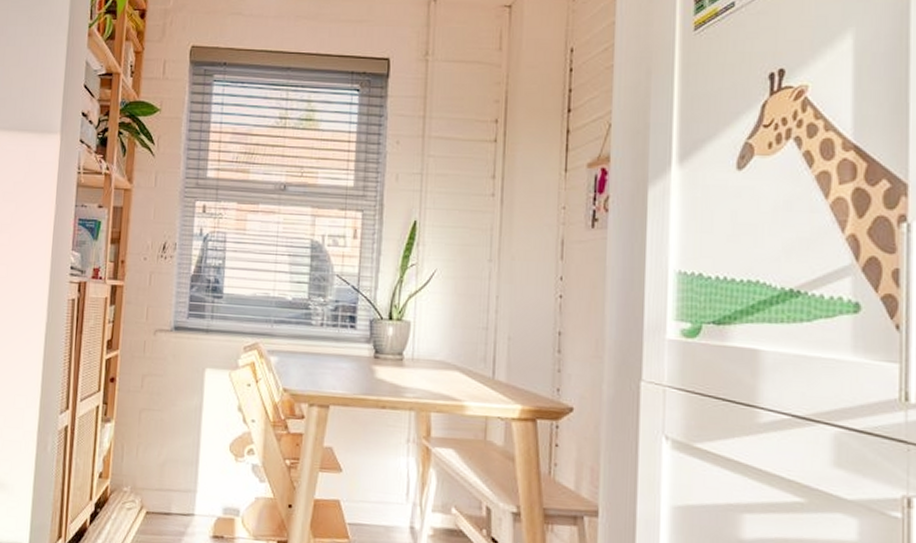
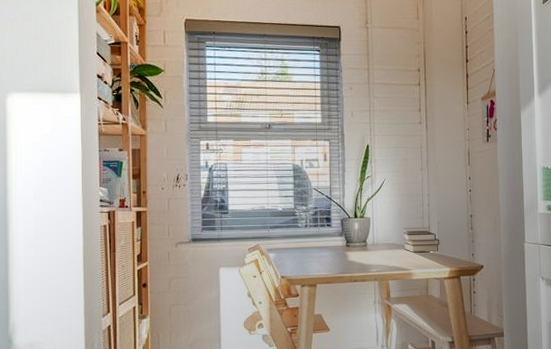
books: none [456,339,510,379] -> present [403,226,440,252]

